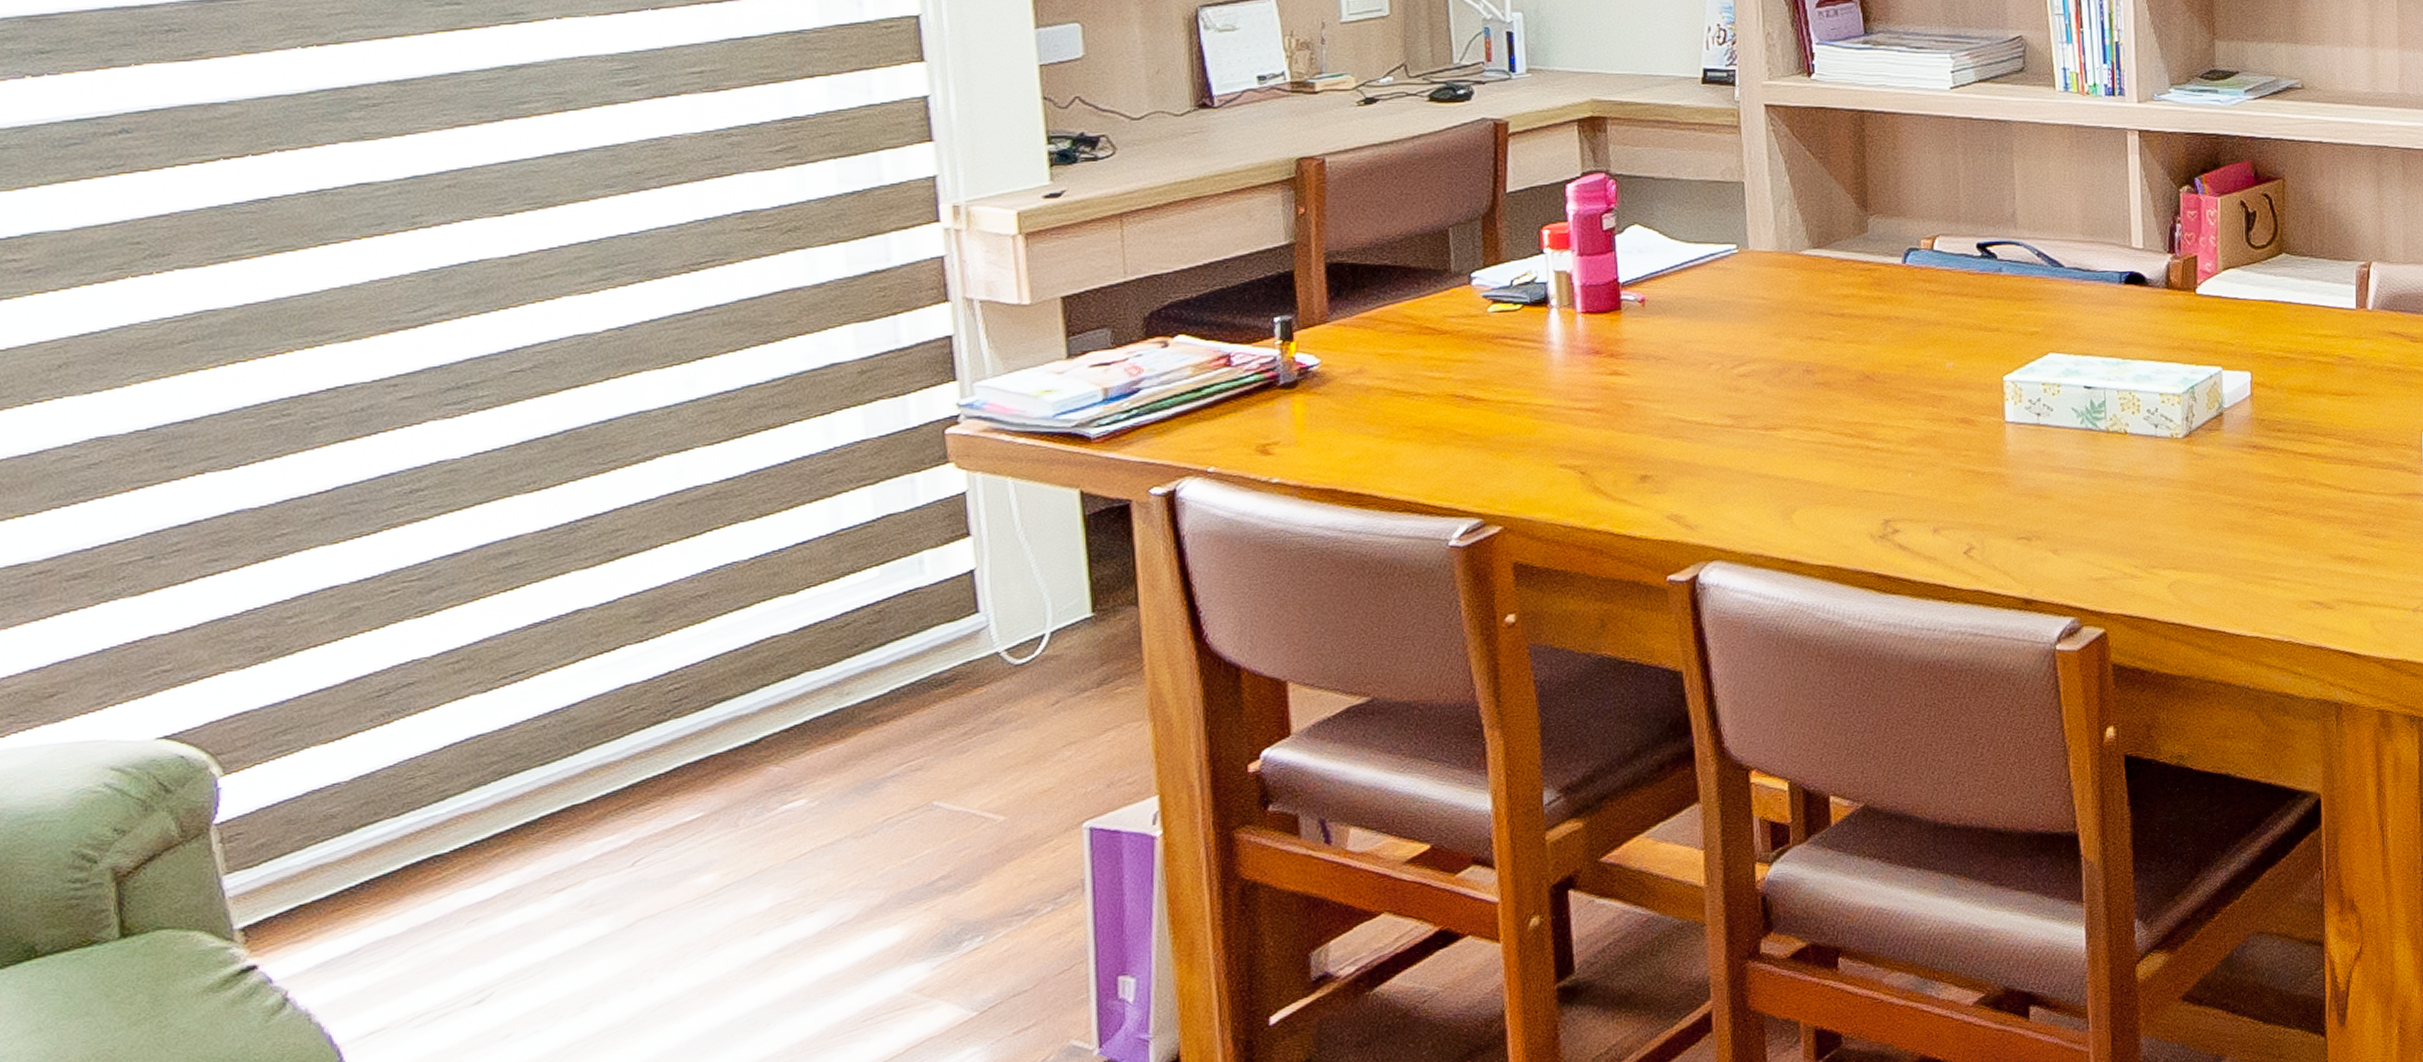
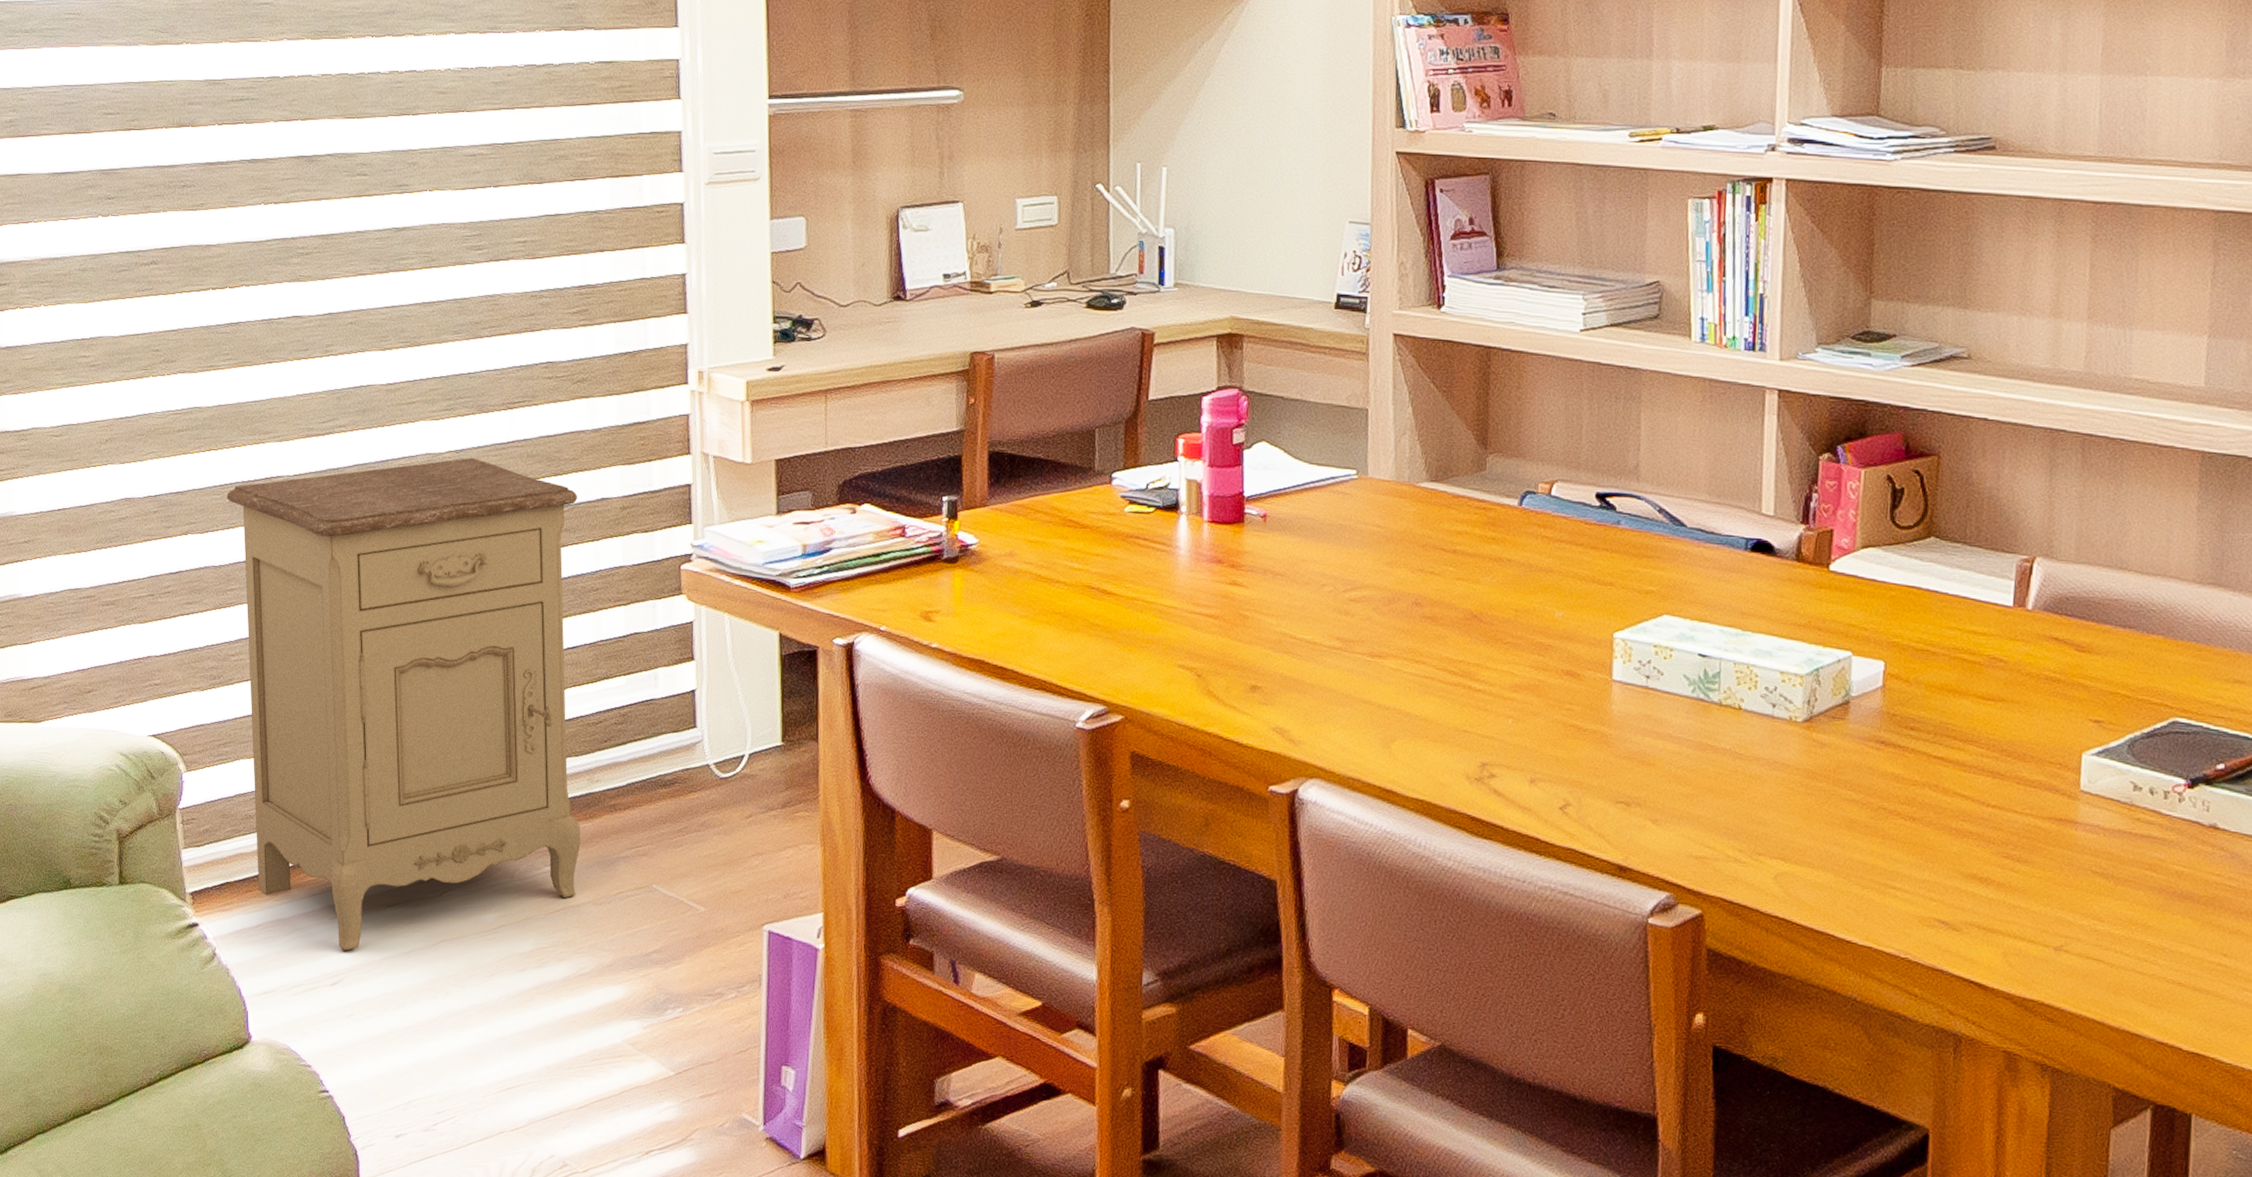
nightstand: none [266,333,831,958] -> present [227,457,581,951]

